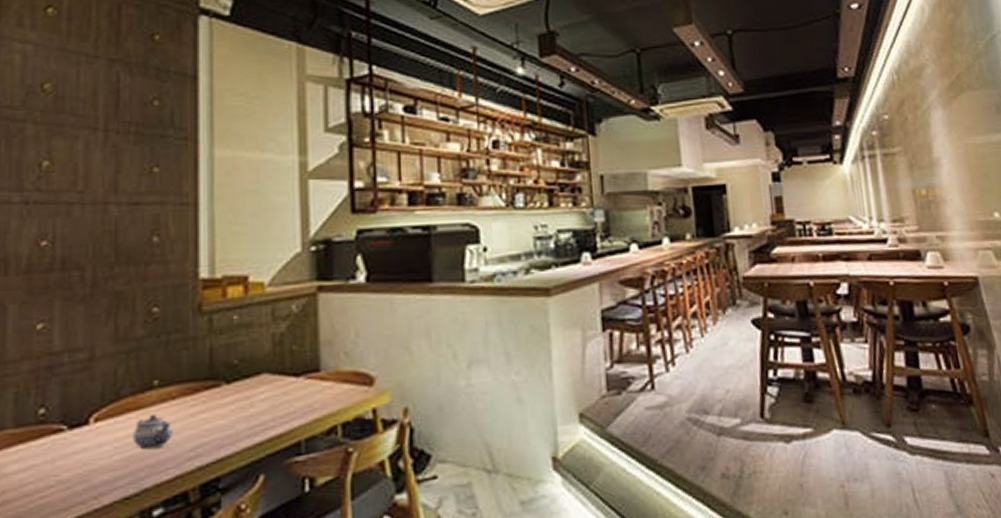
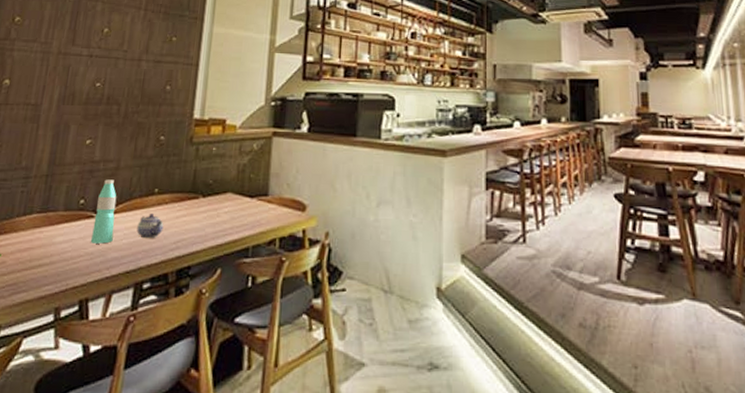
water bottle: none [64,375,98,467] -> present [91,179,117,244]

